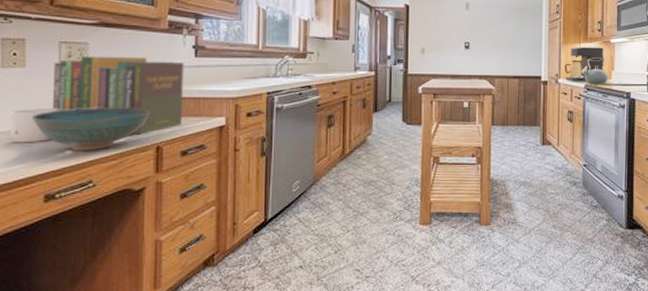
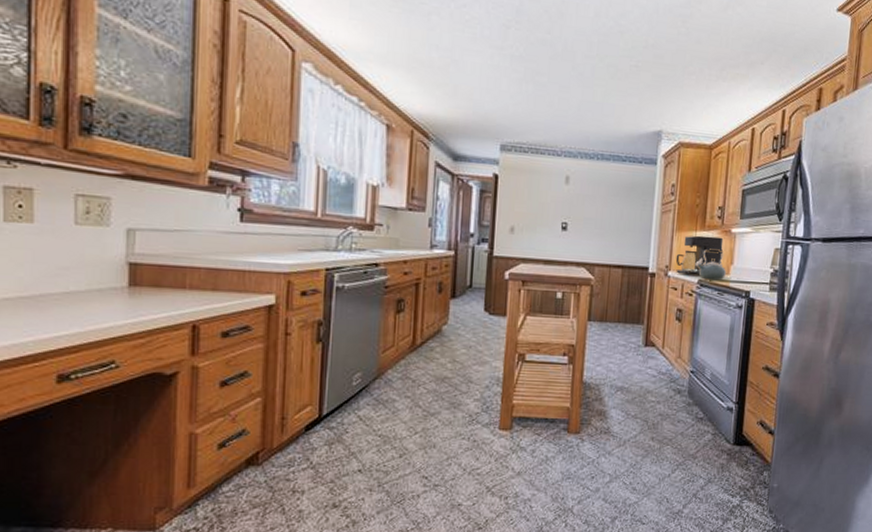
mug: present [9,107,60,143] -> none [14,272,75,314]
bowl: present [31,107,151,151] -> none [41,274,186,327]
books: present [52,56,184,135] -> none [66,212,227,311]

